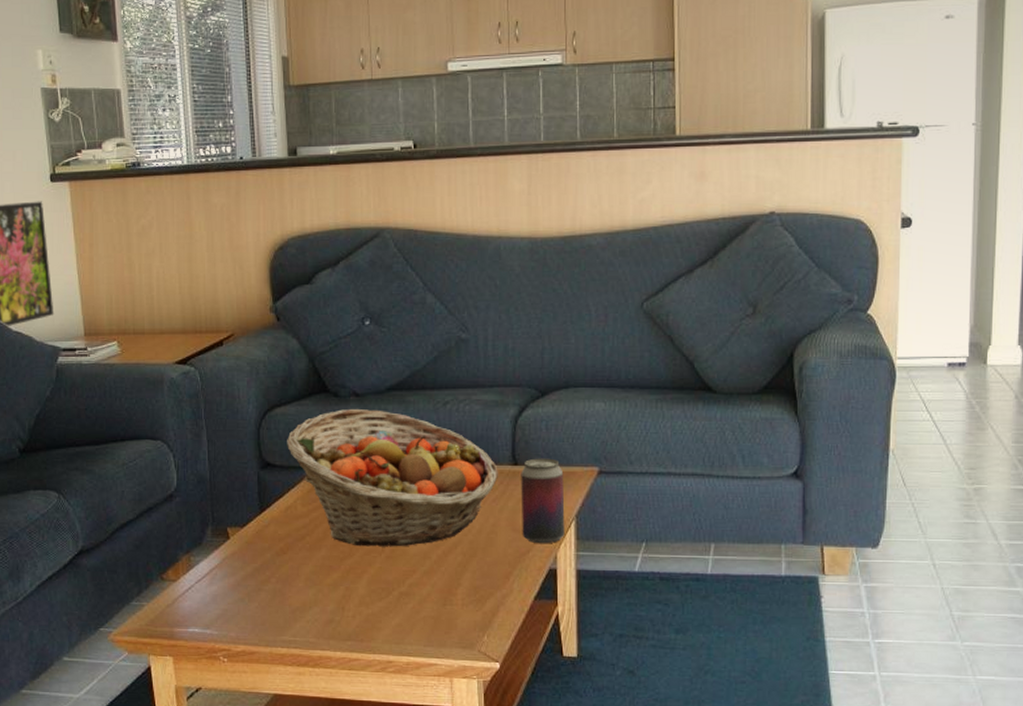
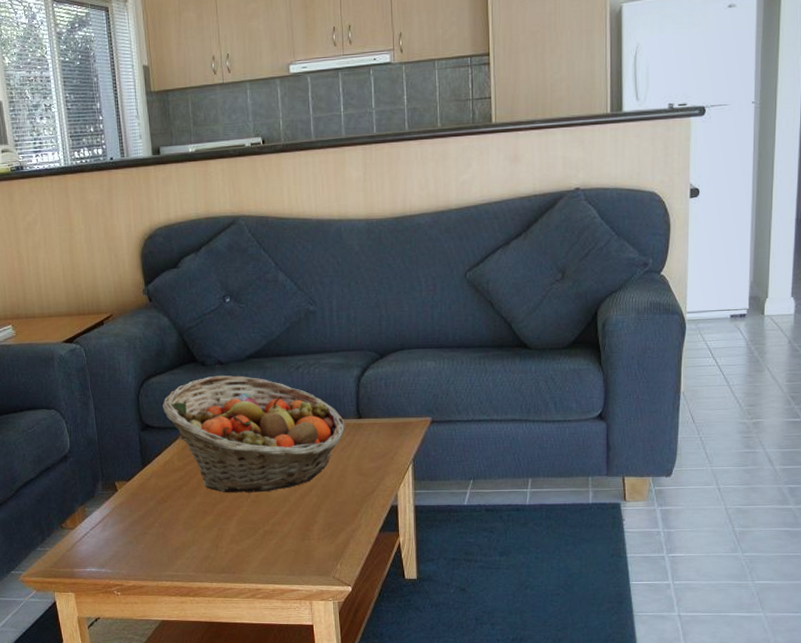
beverage can: present [521,458,565,544] -> none [365,411,404,485]

